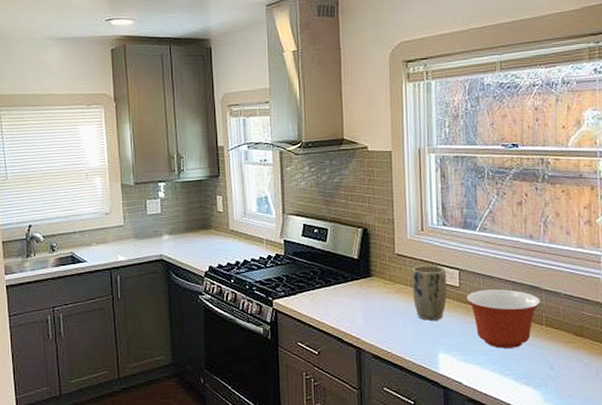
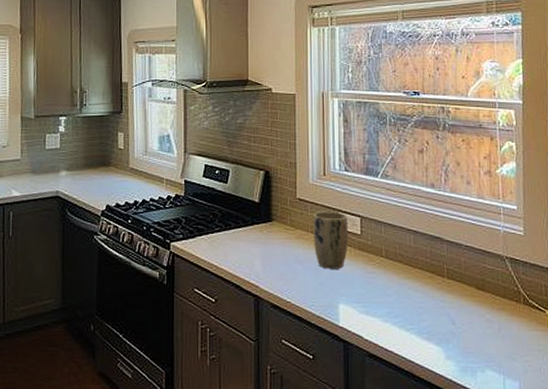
mixing bowl: present [466,289,541,348] -> none [367,239,443,301]

